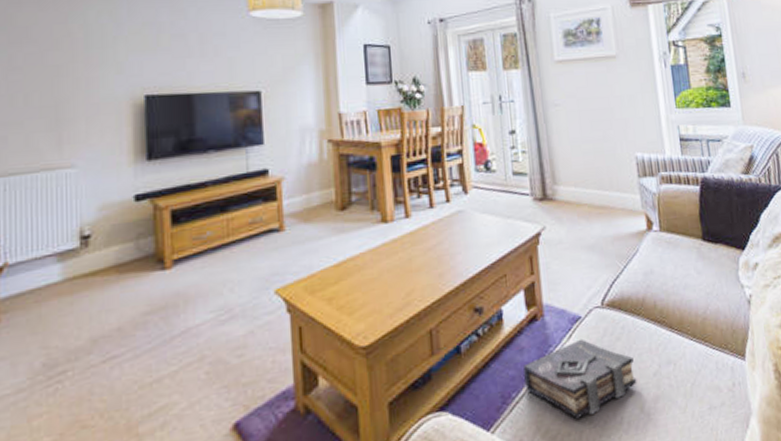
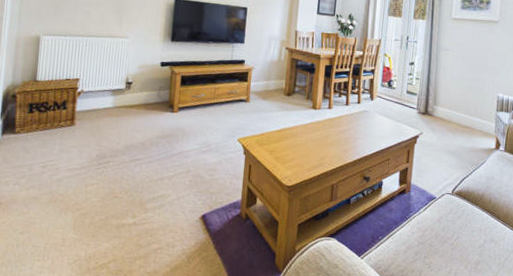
book: present [523,338,637,420] -> none [388,212,467,263]

